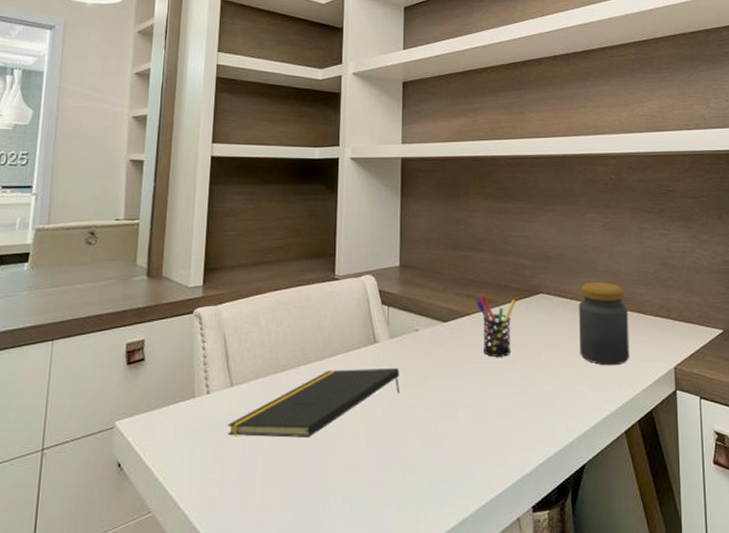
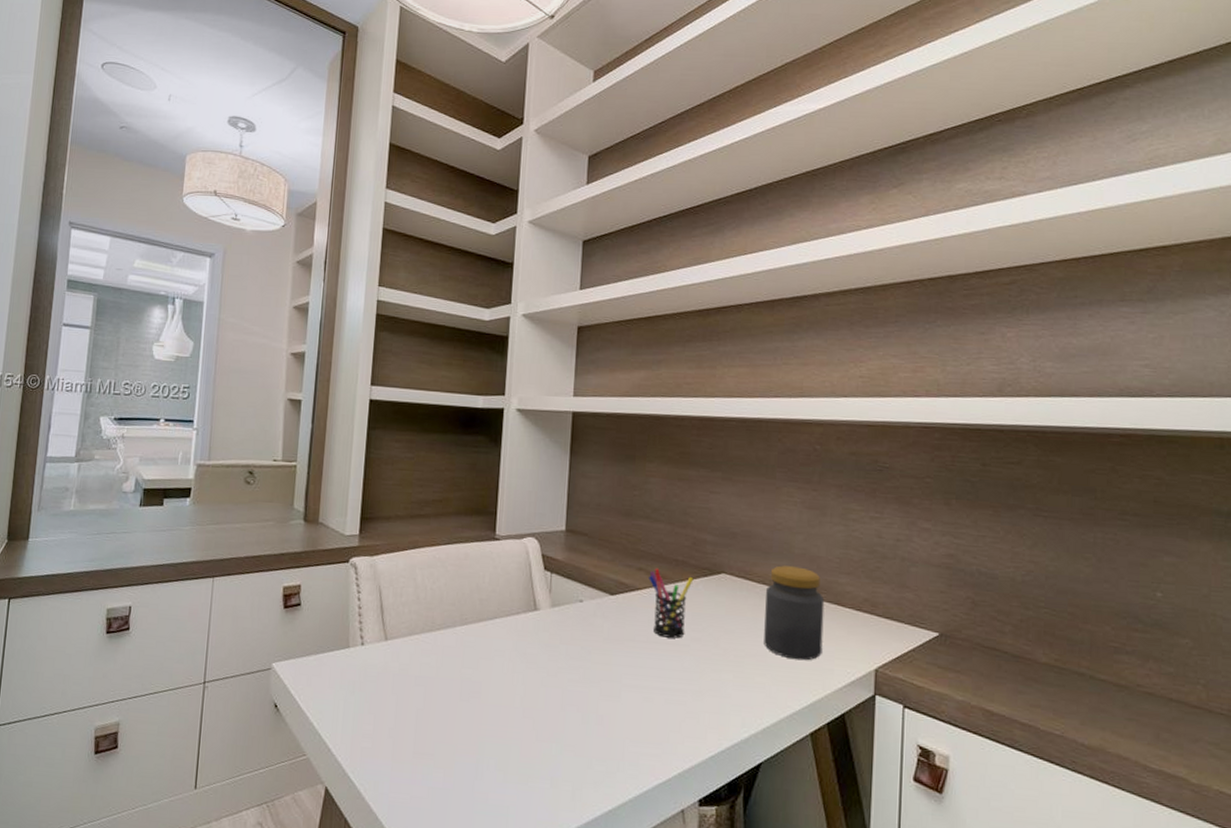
notepad: present [227,368,401,438] -> none [381,633,561,700]

